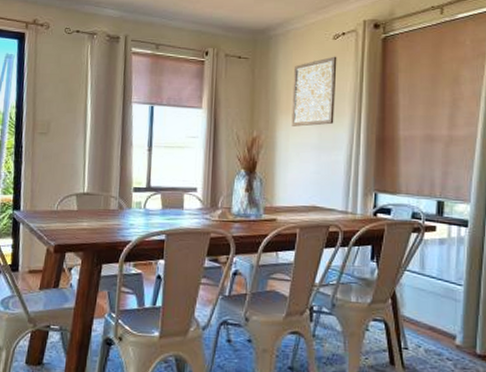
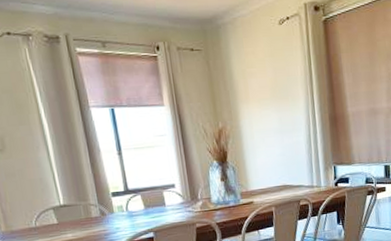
wall art: present [291,56,337,127] -> none [246,41,291,114]

